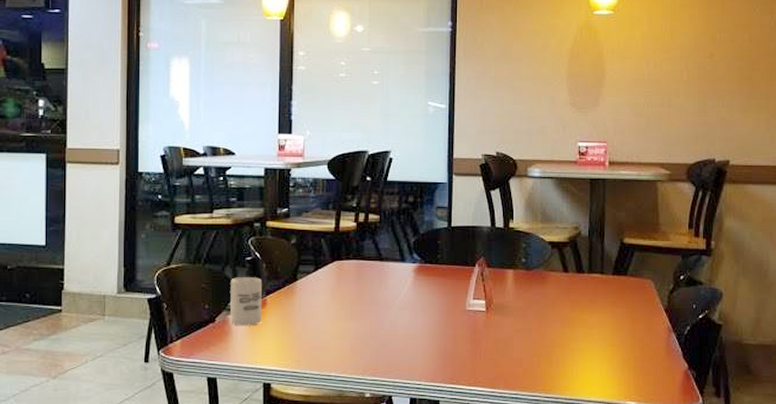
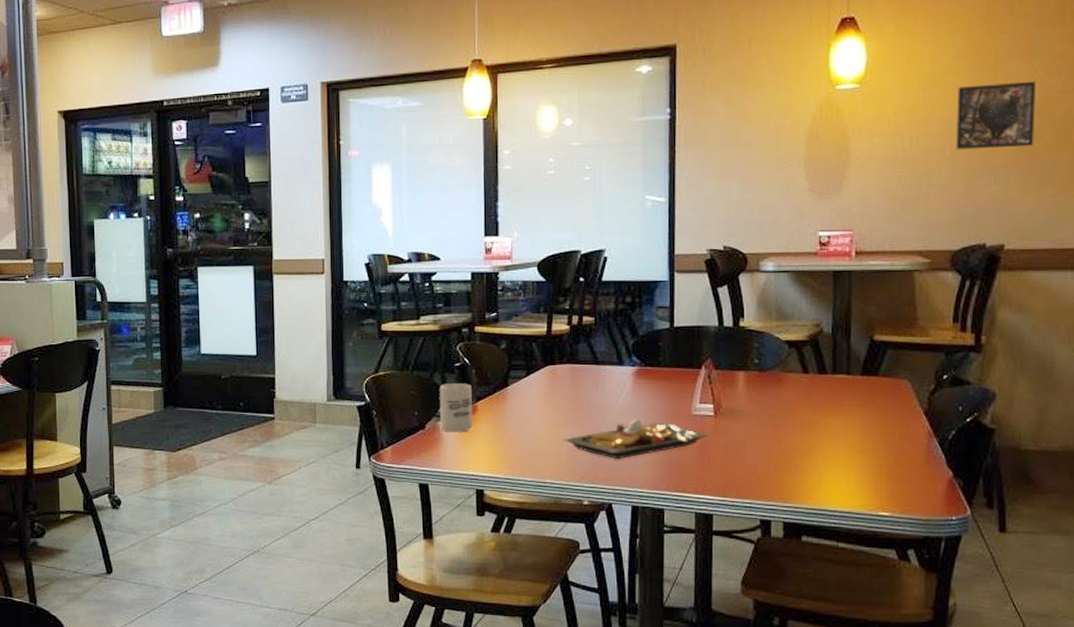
plate: none [346,314,480,353] -> present [562,419,708,460]
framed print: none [691,18,755,75] -> present [955,81,1037,150]

